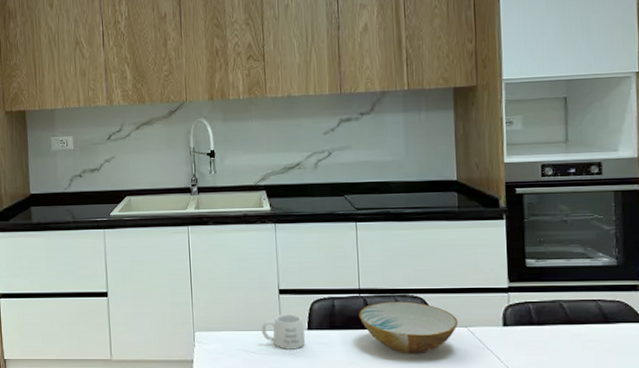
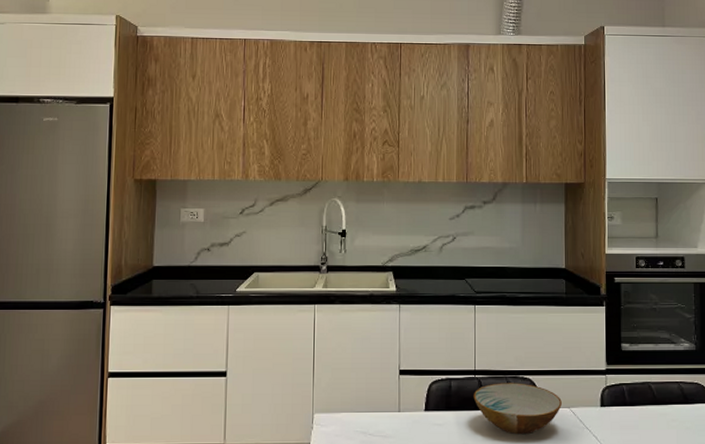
mug: present [261,314,306,349] -> none [380,395,422,431]

